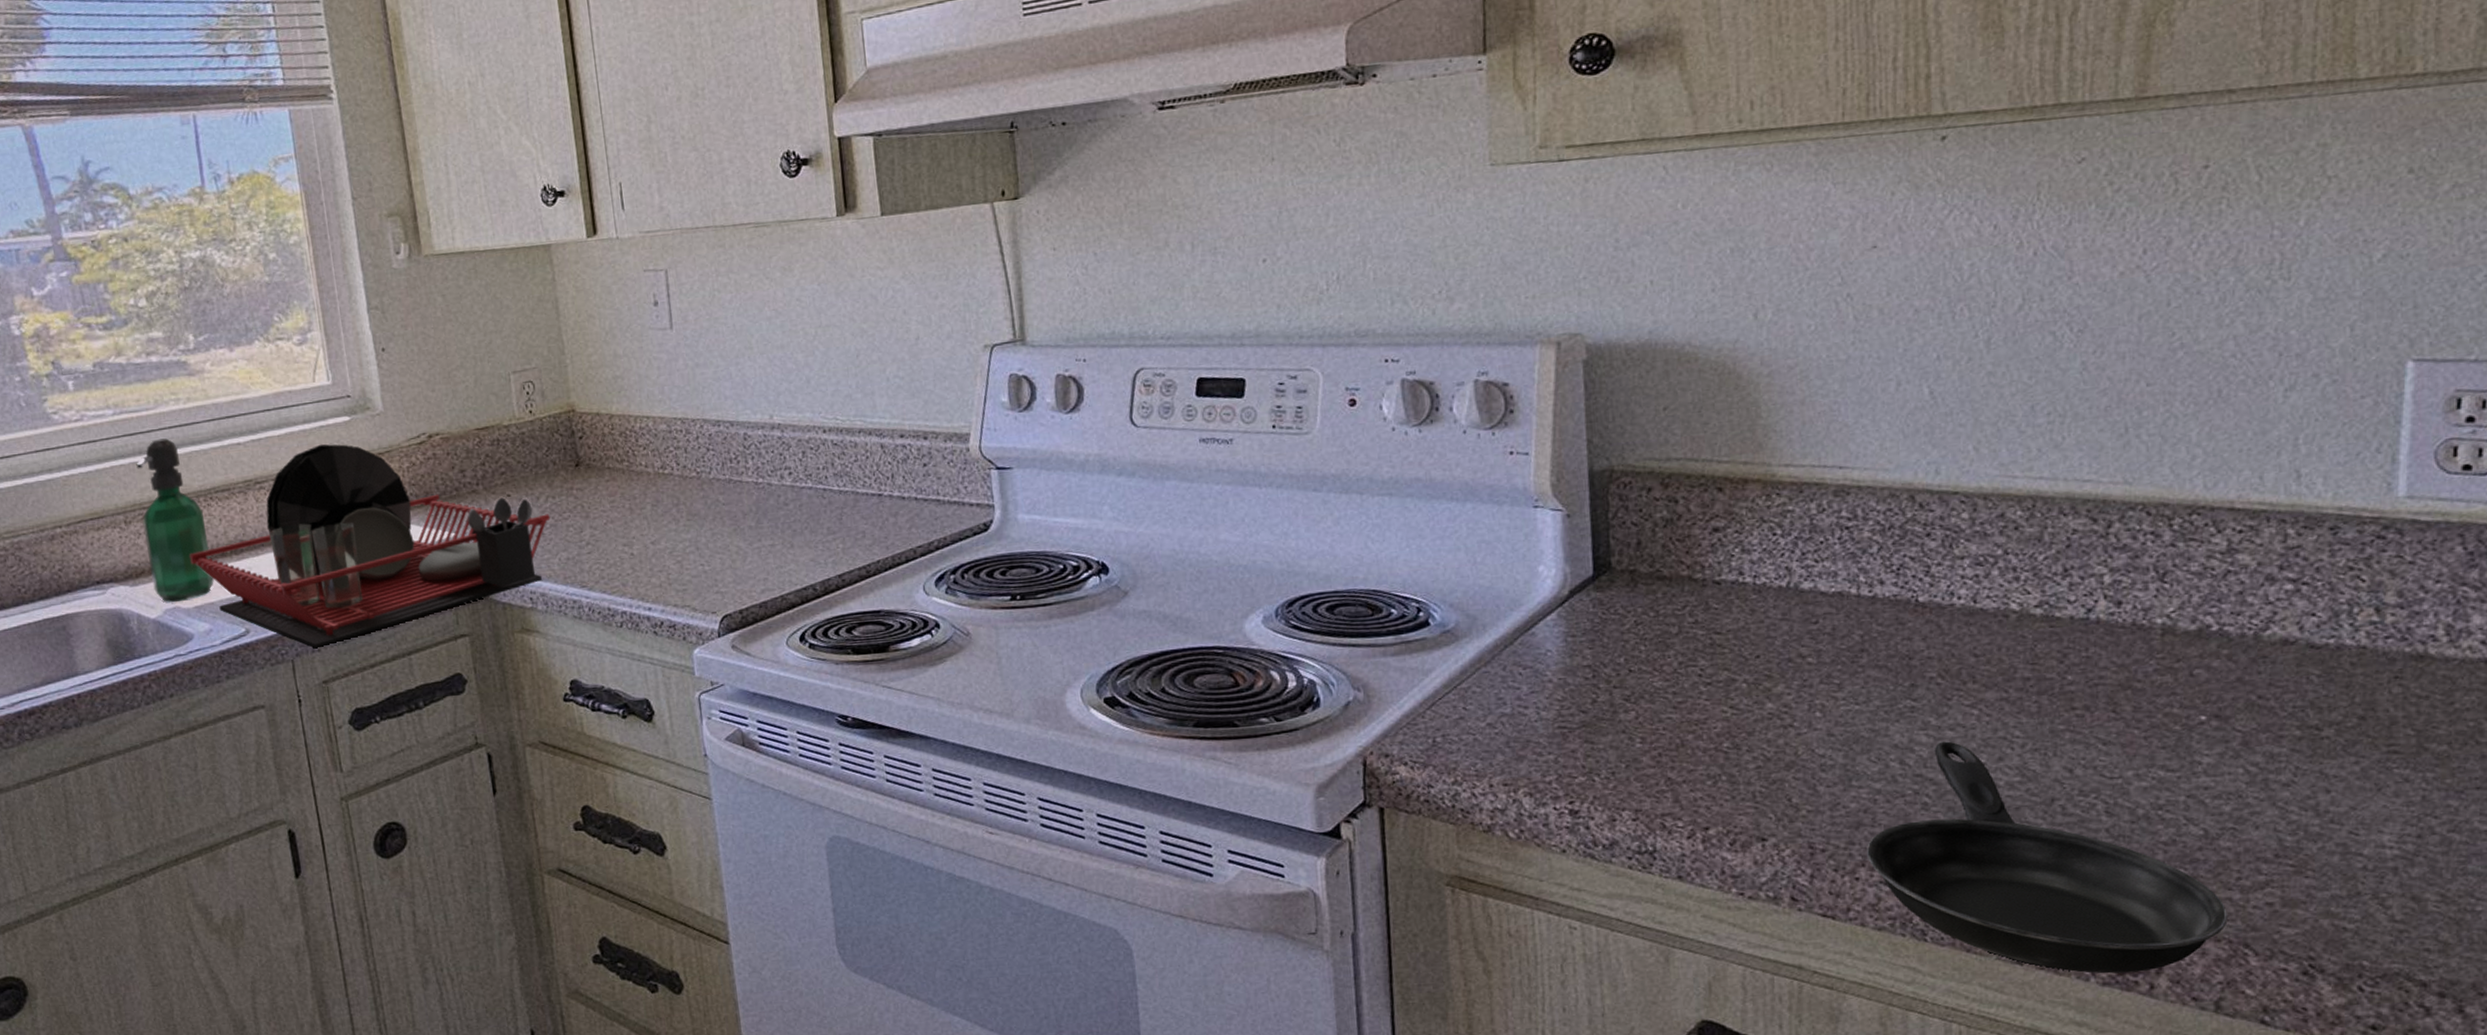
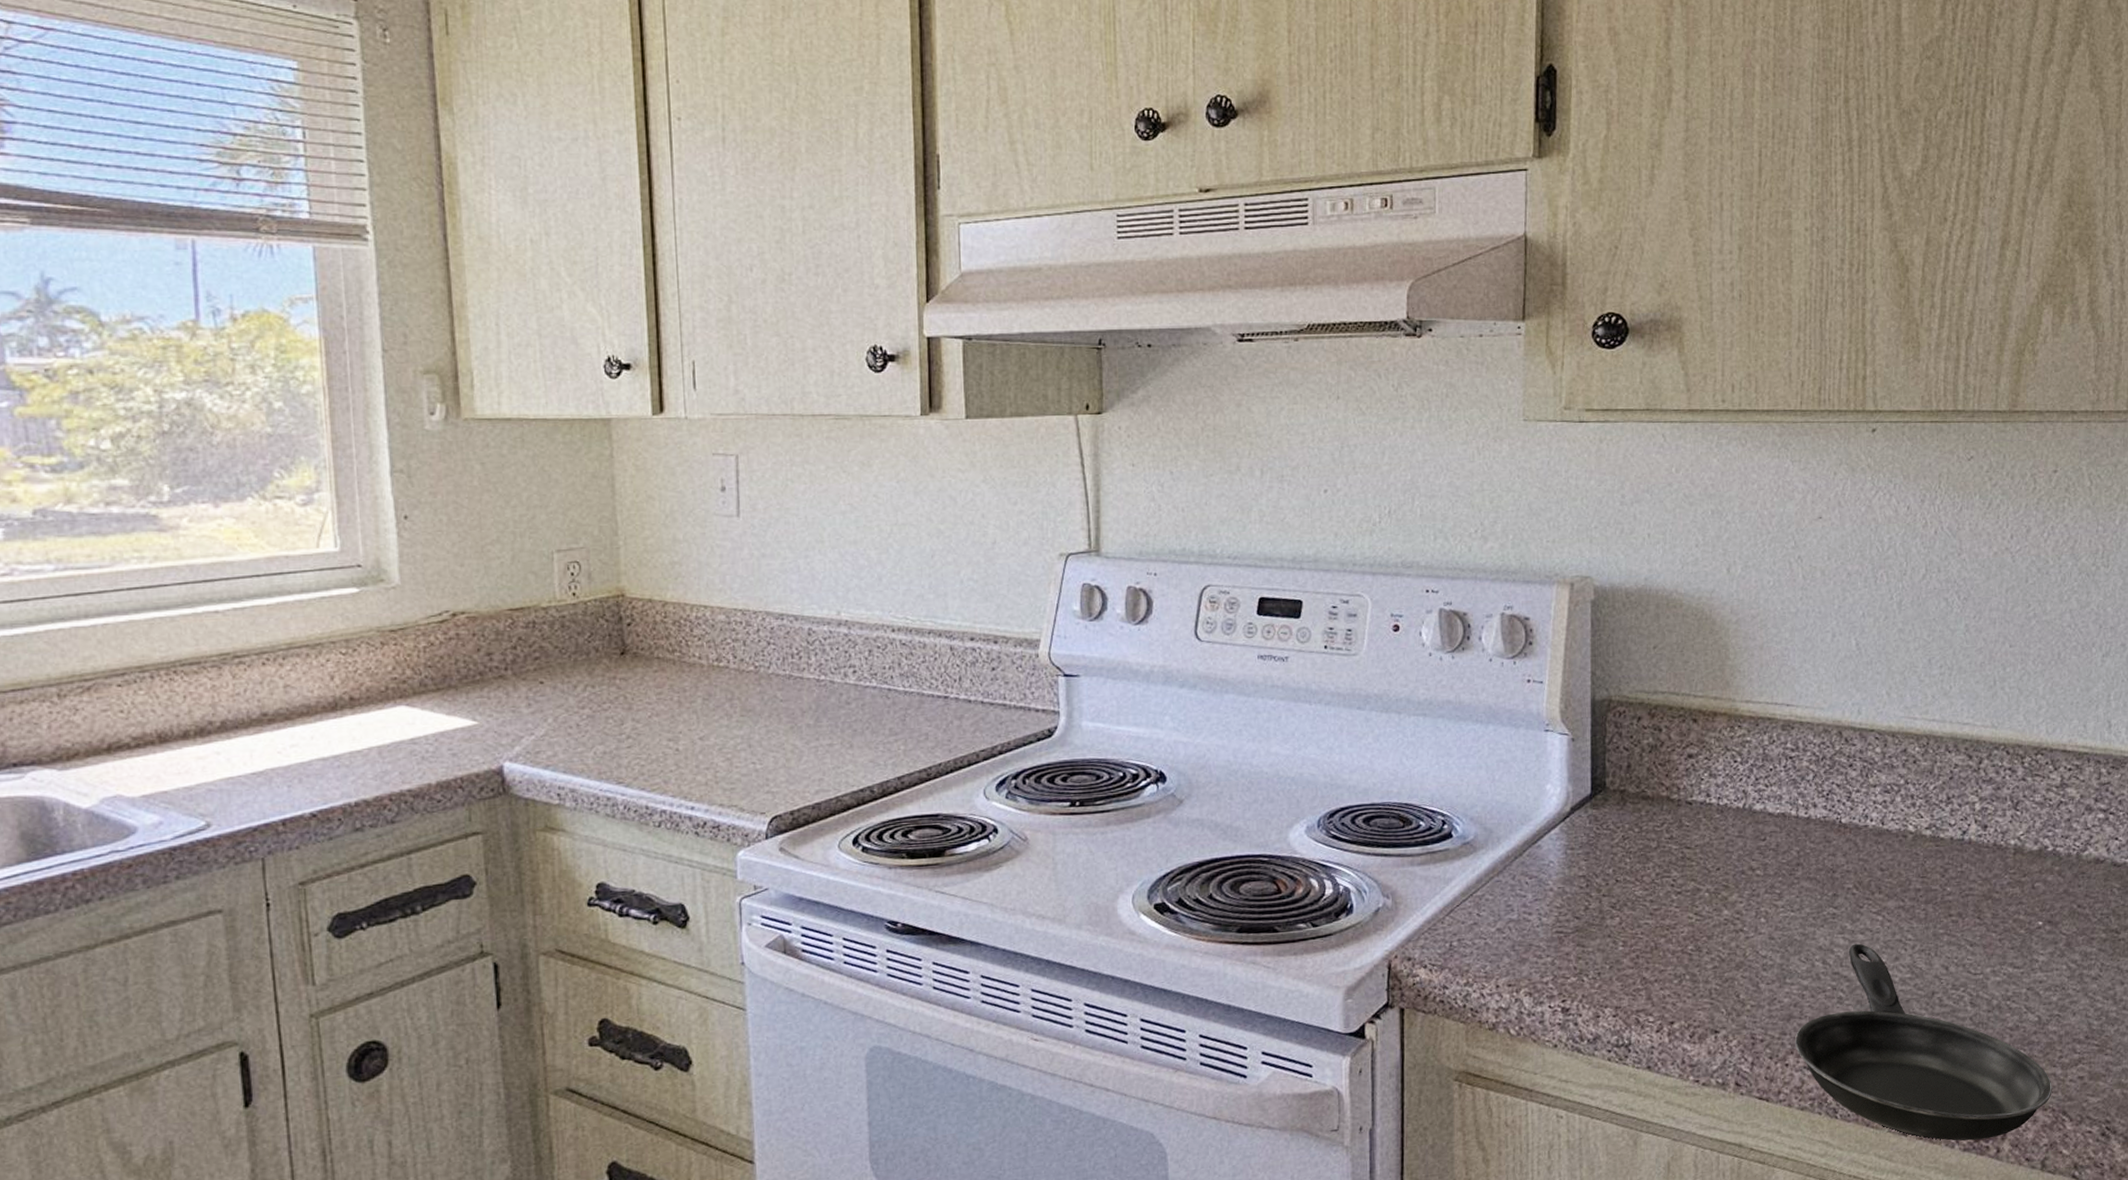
soap dispenser: present [136,438,214,602] -> none [79,601,170,790]
dish rack: present [189,444,550,649] -> none [141,616,588,846]

